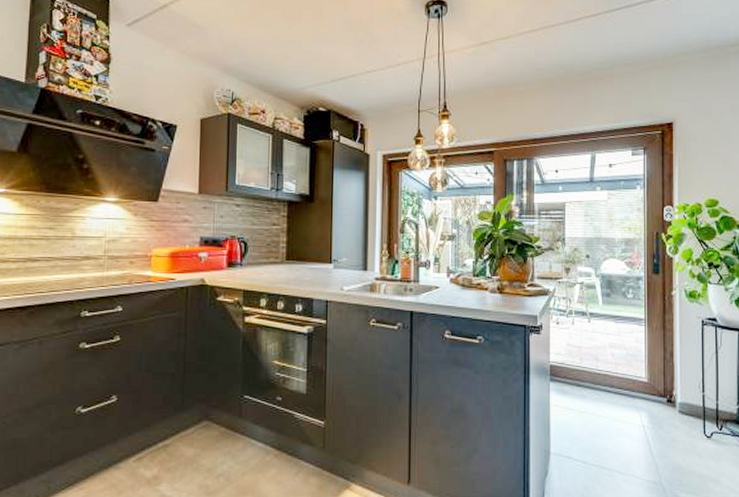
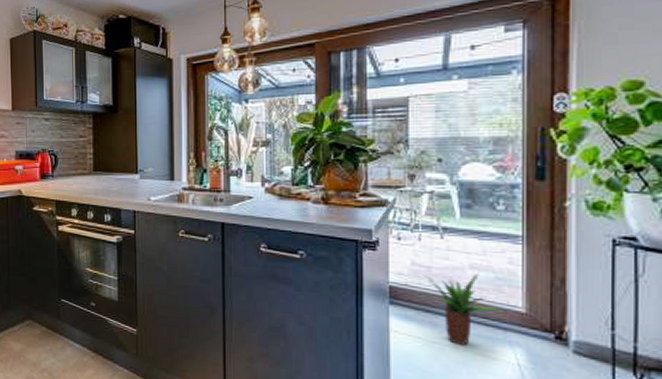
potted plant: none [578,351,631,413] -> present [426,274,501,345]

